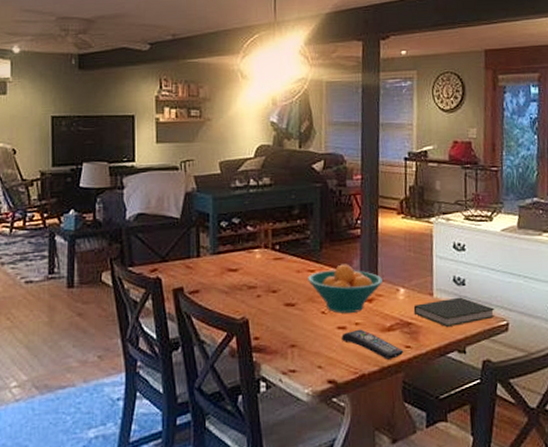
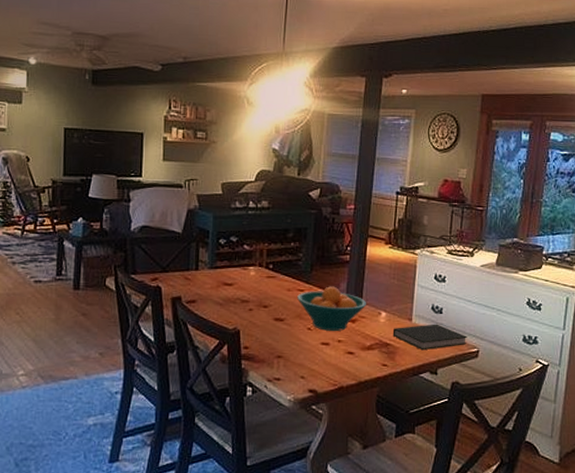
remote control: present [342,329,404,360] -> none [324,346,381,375]

